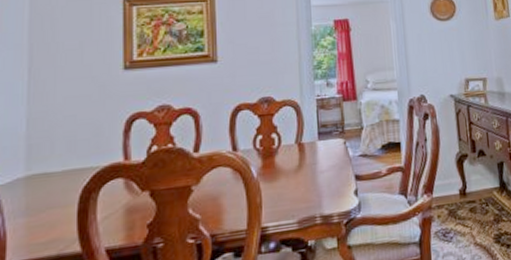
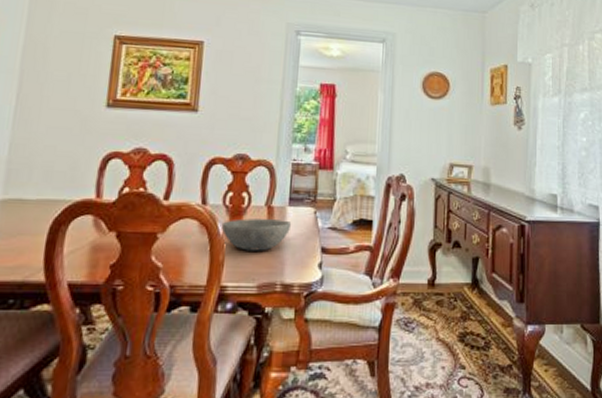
bowl: none [254,154,324,190] -> present [221,218,292,251]

